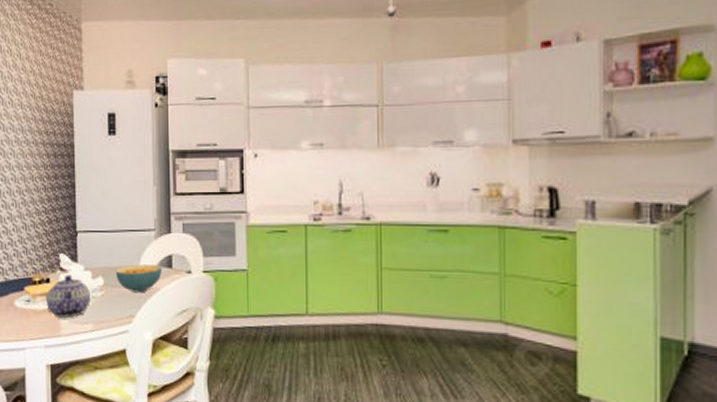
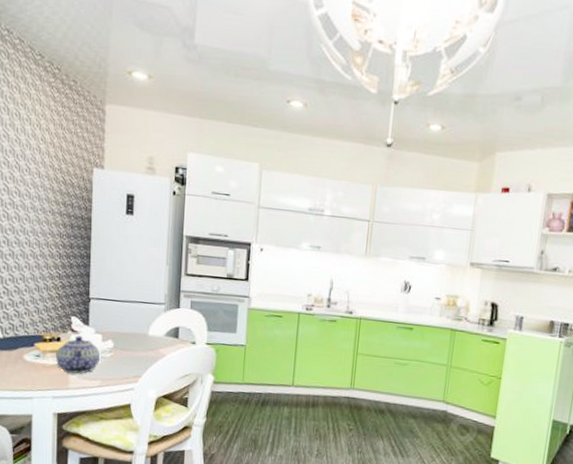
cereal bowl: present [115,264,162,293] -> none [125,332,169,357]

